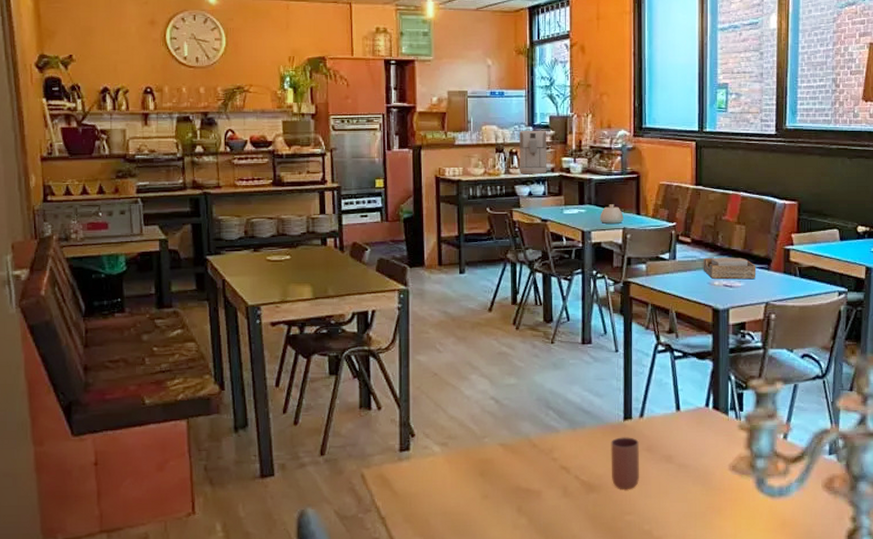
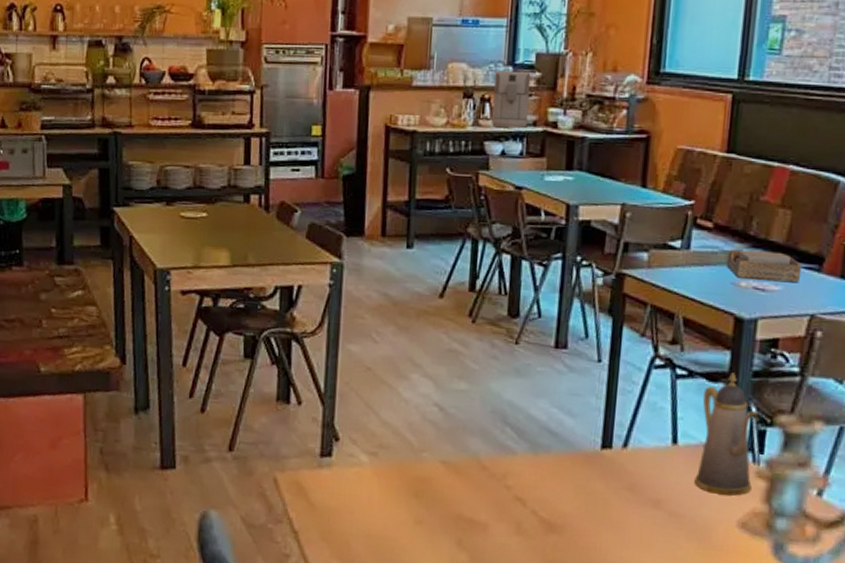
sugar bowl: present [600,204,624,224] -> none [591,172,624,198]
cup: present [611,437,639,489] -> none [579,469,619,535]
coffee pot: none [695,351,738,446] -> present [694,373,760,496]

